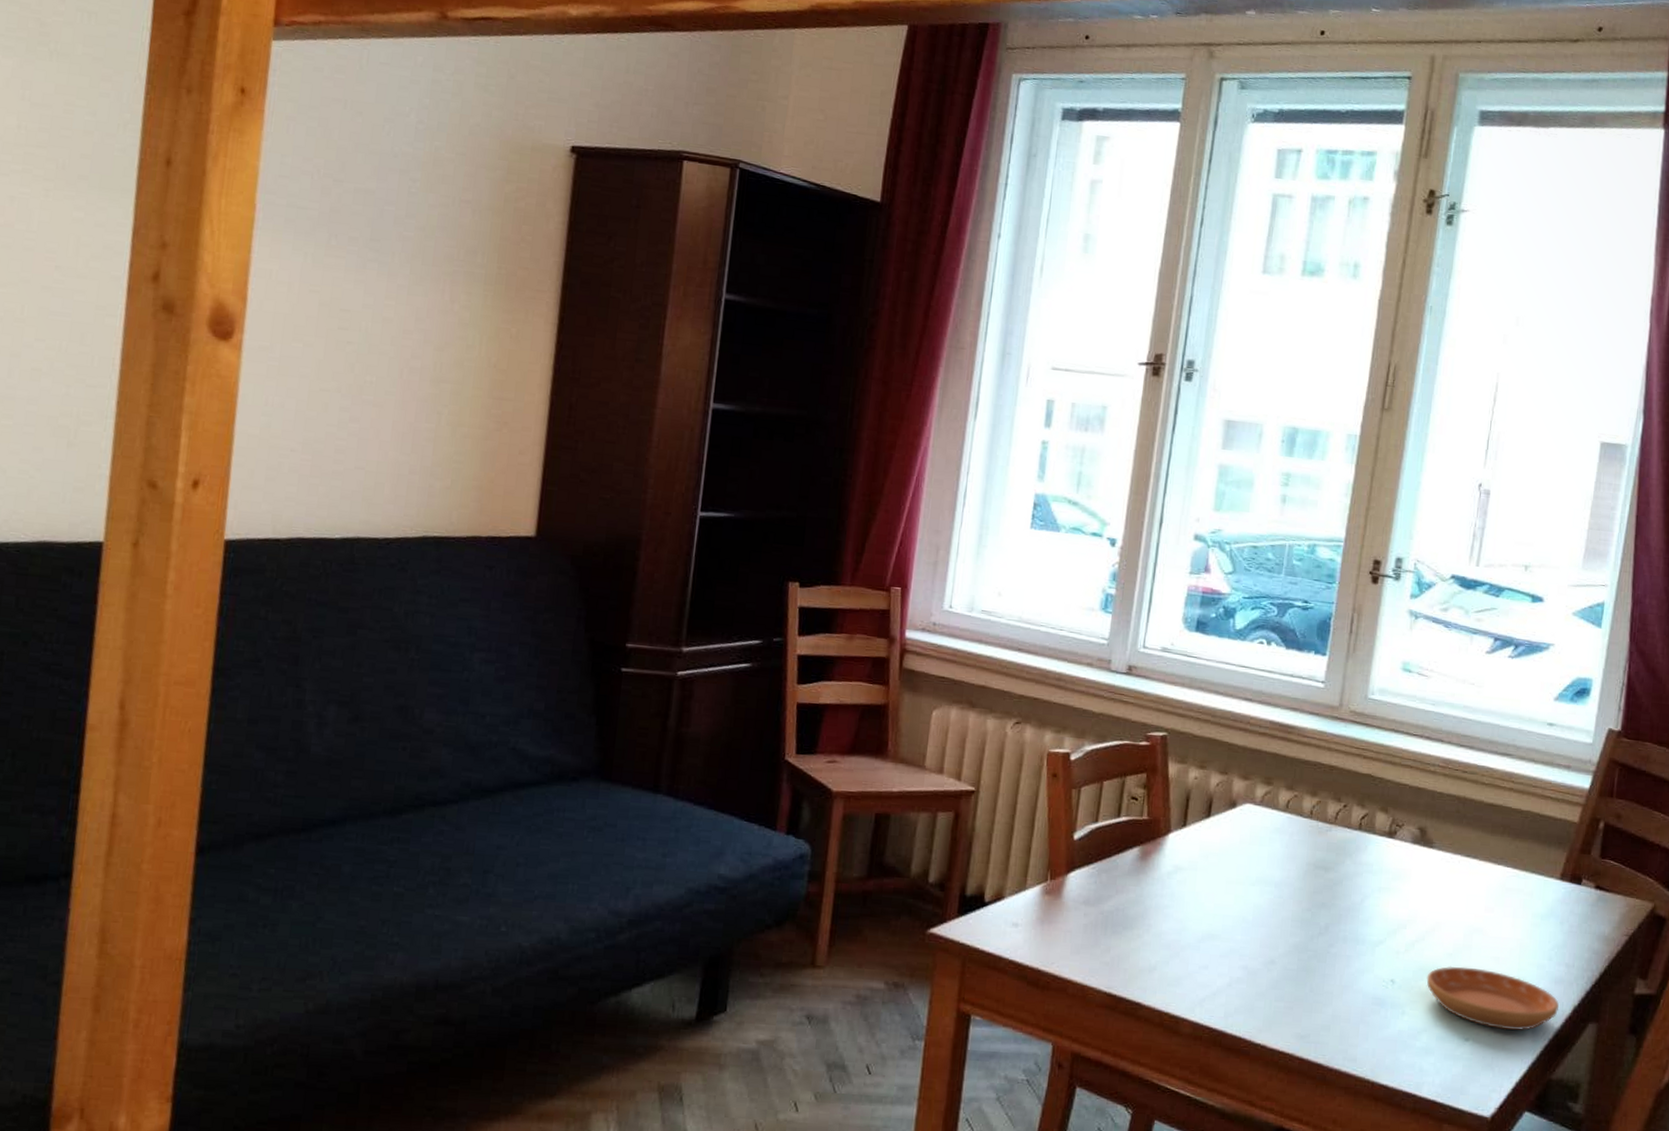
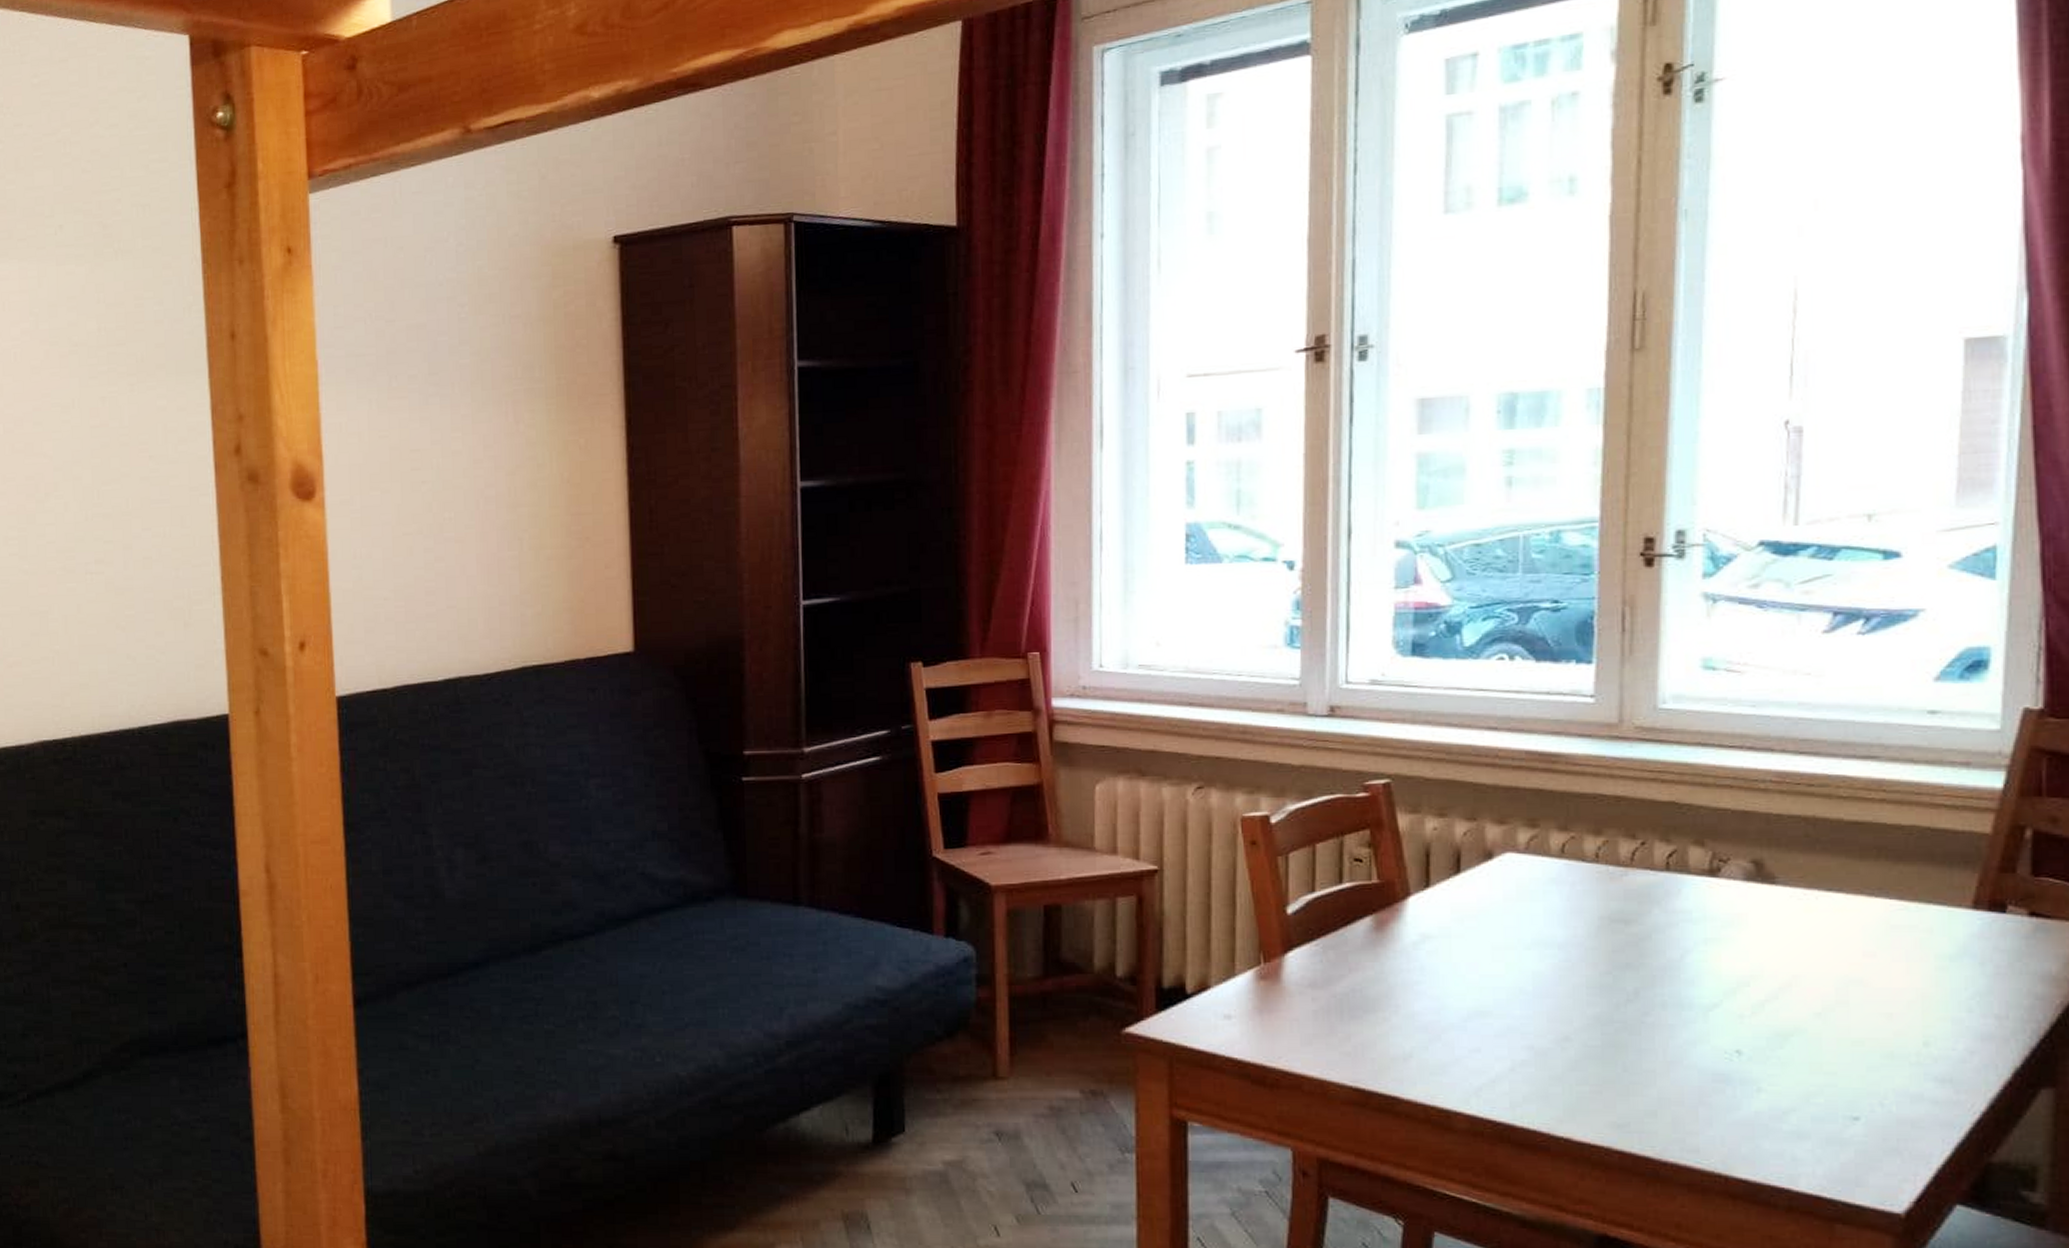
saucer: present [1426,966,1559,1030] -> none [1787,1028,1991,1104]

